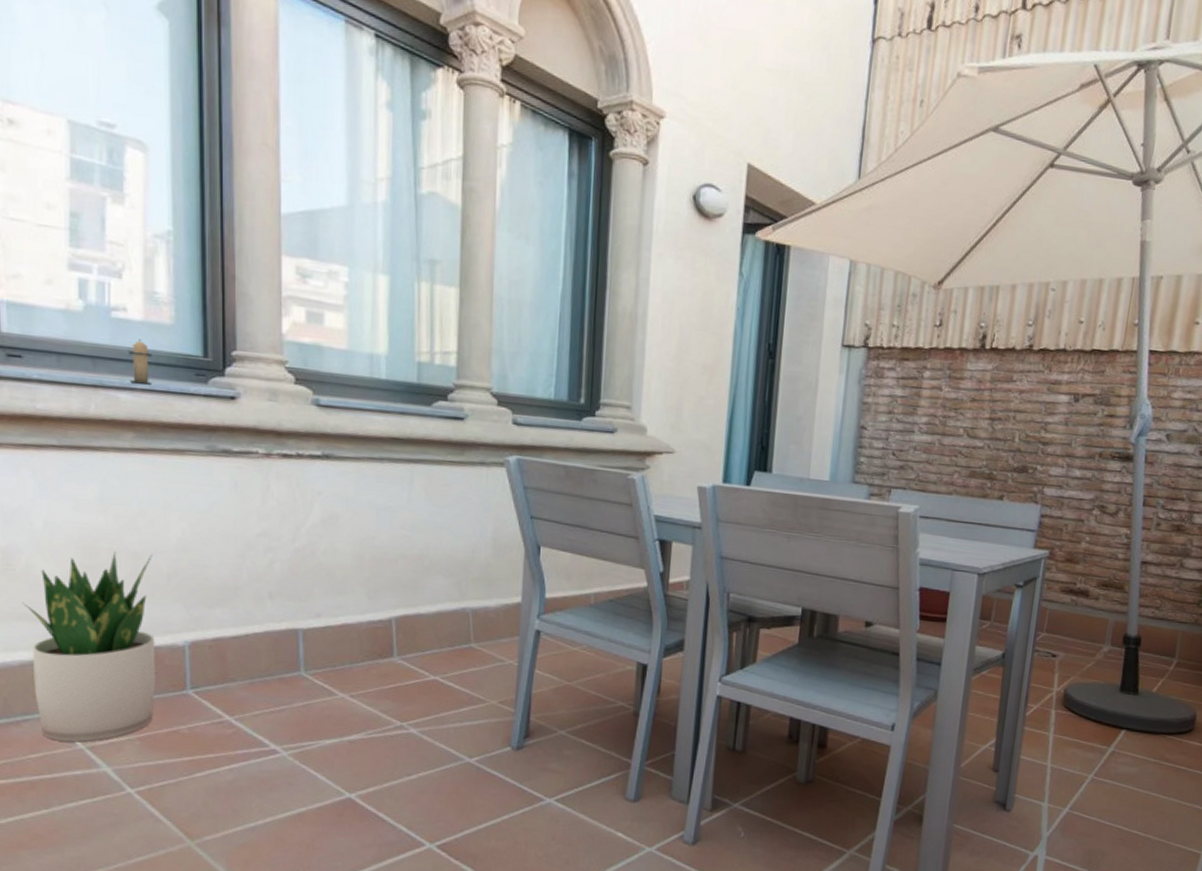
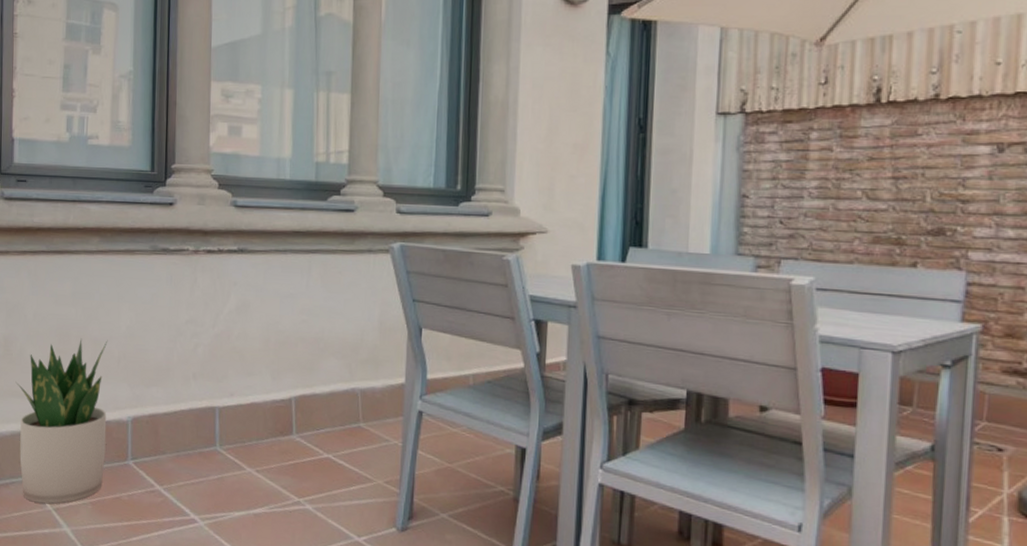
candle: present [128,339,152,386] -> none [97,160,114,198]

